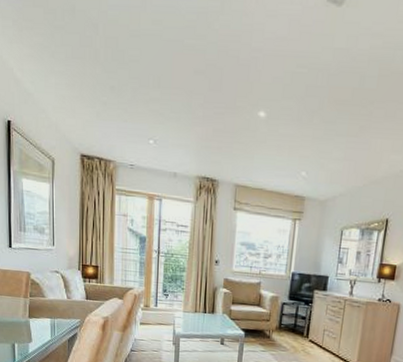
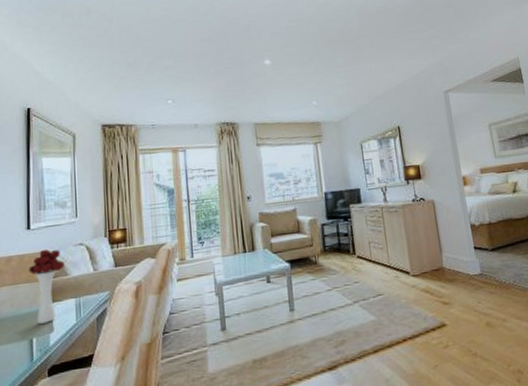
flower bouquet: none [11,270,42,334] -> present [29,250,65,324]

